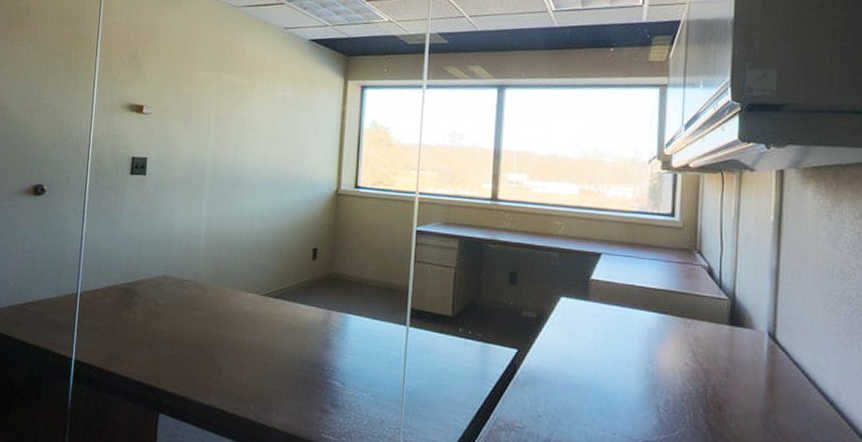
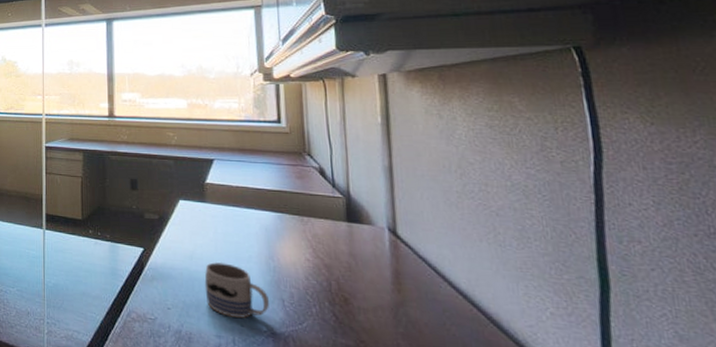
mug: none [579,365,644,426] -> present [204,261,269,318]

